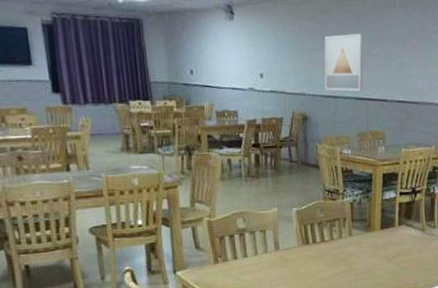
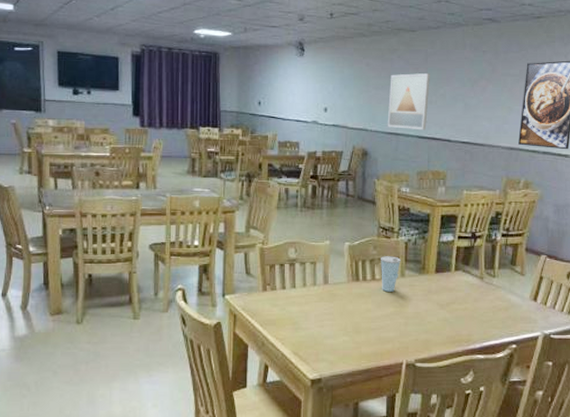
cup: none [328,217,348,252] -> present [381,256,401,292]

